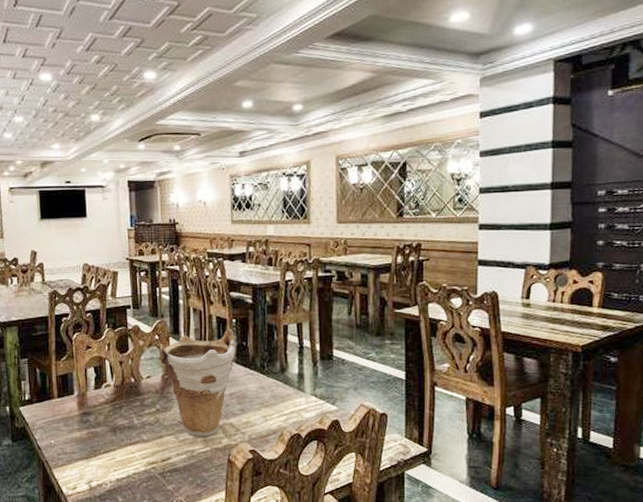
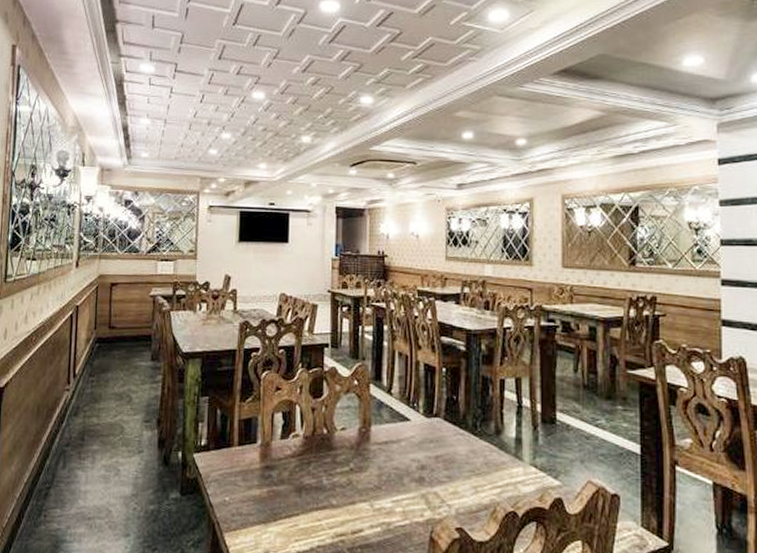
vase: present [158,328,236,437] -> none [356,378,445,507]

